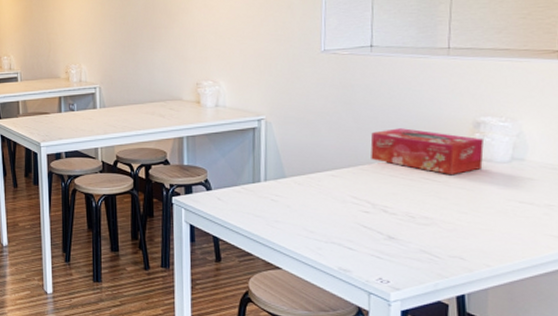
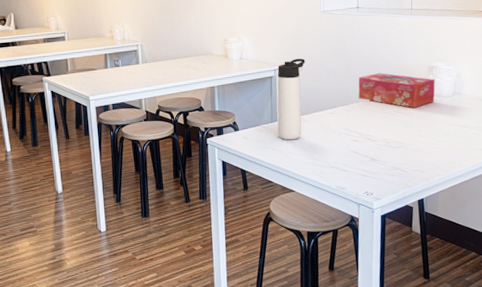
thermos bottle: none [261,107,299,206] -> present [277,58,305,140]

